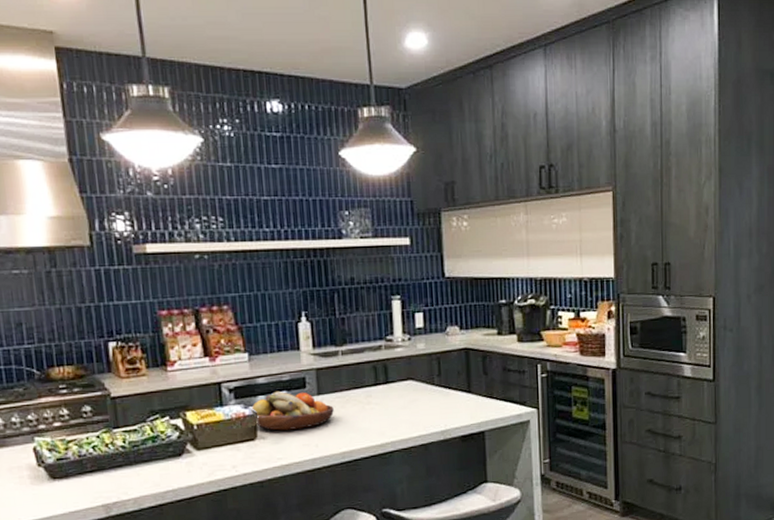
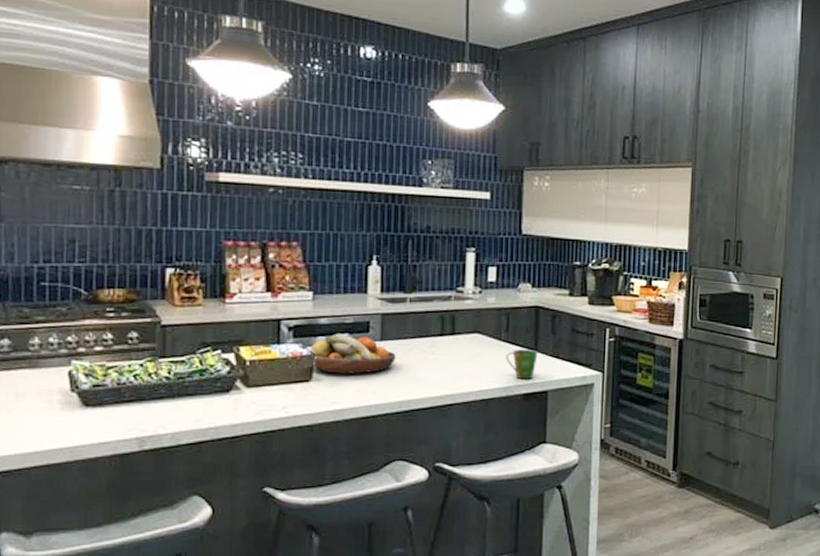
cup: none [440,391,472,422] -> present [506,348,538,380]

